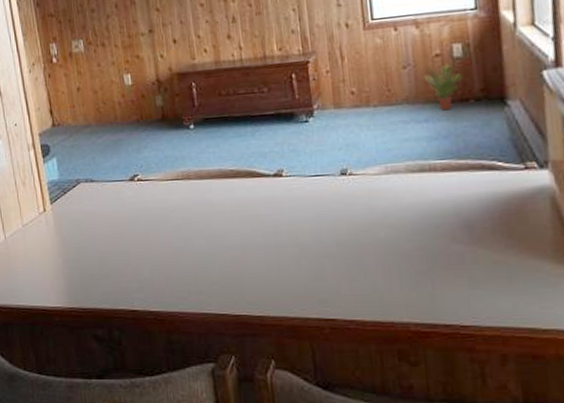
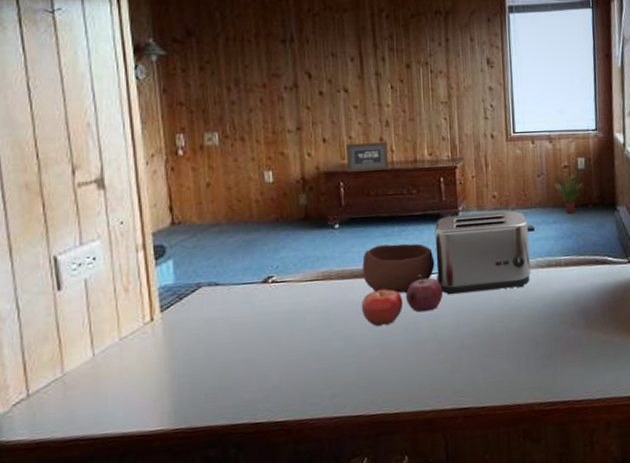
picture frame: none [196,38,239,73] -> present [346,141,389,173]
bowl: none [218,144,291,196] -> present [362,243,435,294]
fruit: none [219,187,260,227] -> present [361,286,402,326]
fruit: none [263,176,302,216] -> present [406,274,444,313]
toaster: none [289,108,404,200] -> present [435,211,536,295]

